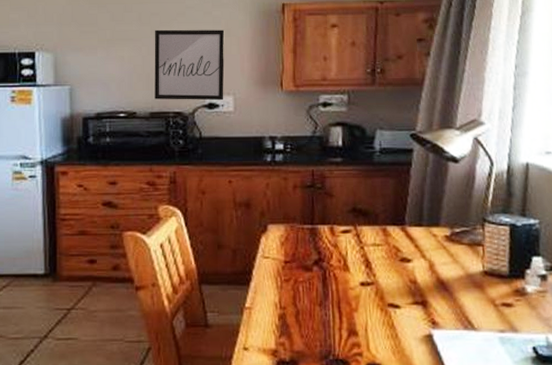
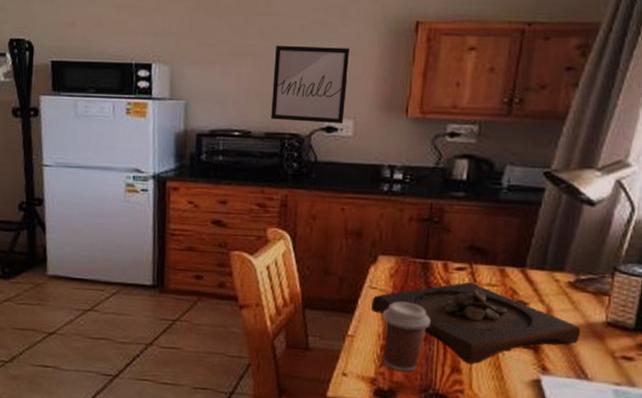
wooden tray: none [266,244,463,326] -> present [371,282,581,365]
coffee cup: none [277,269,324,340] -> present [382,301,431,372]

